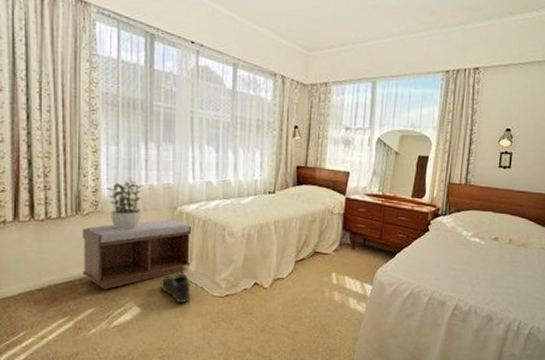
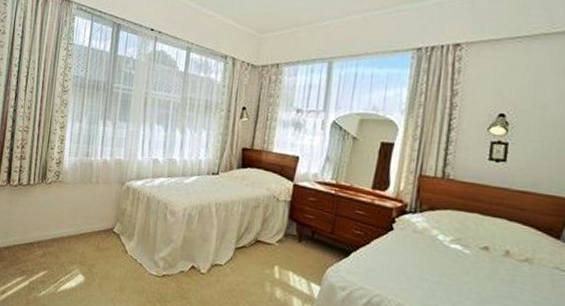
bench: present [82,219,192,290] -> none [40,193,137,255]
potted plant: present [105,180,145,229] -> none [67,154,100,200]
shoe: present [160,274,191,304] -> none [103,248,131,278]

